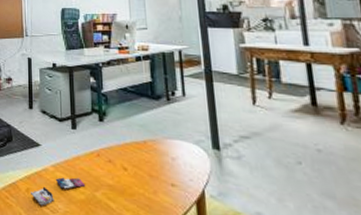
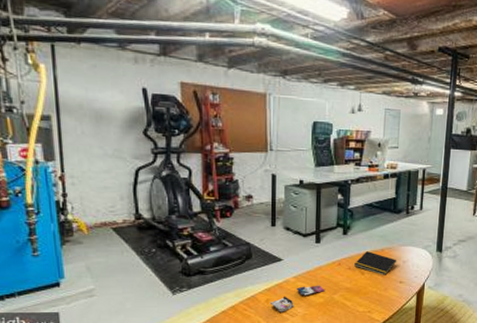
notepad: none [115,142,165,174] -> present [354,251,397,275]

